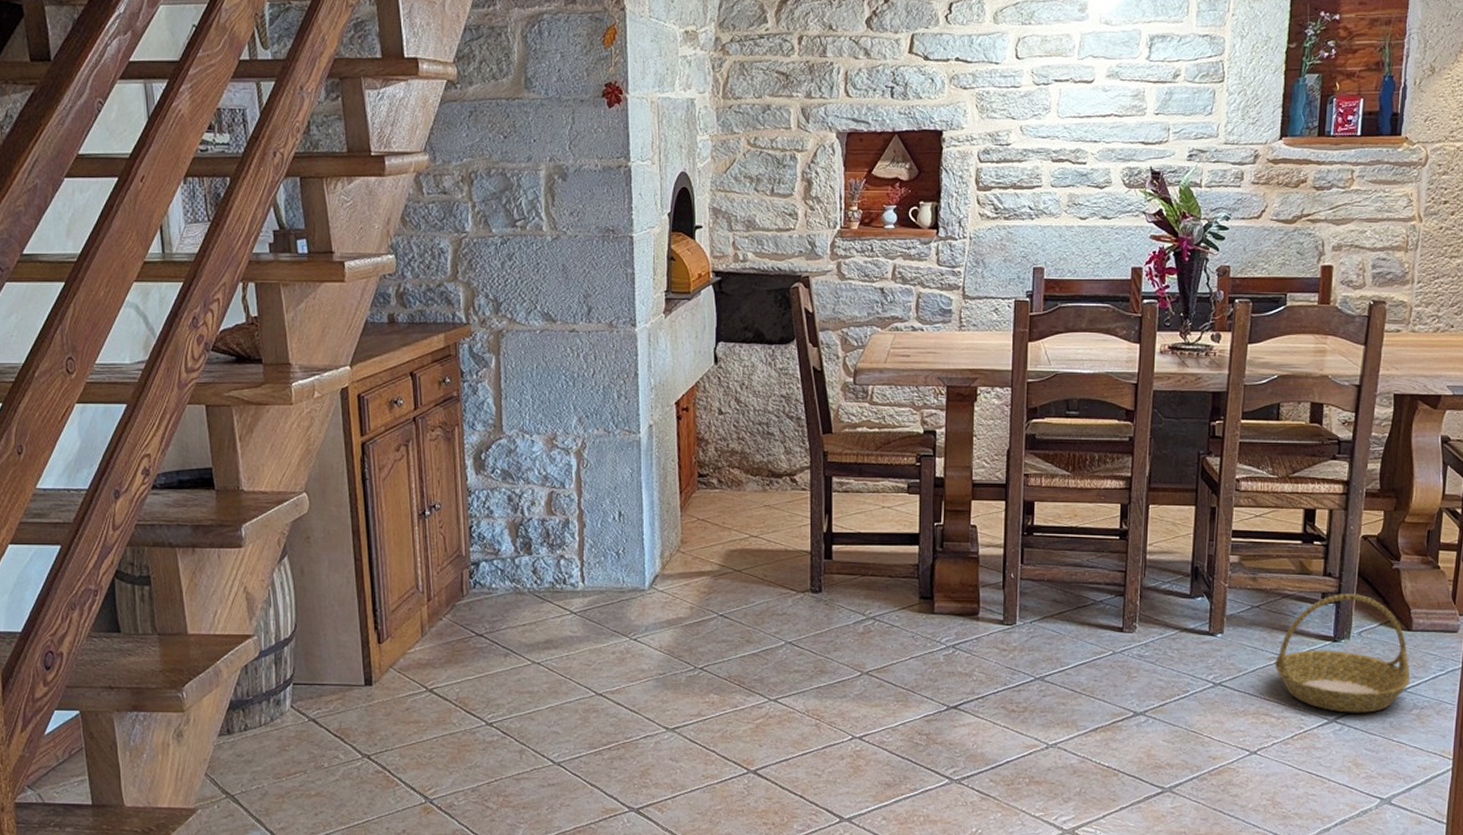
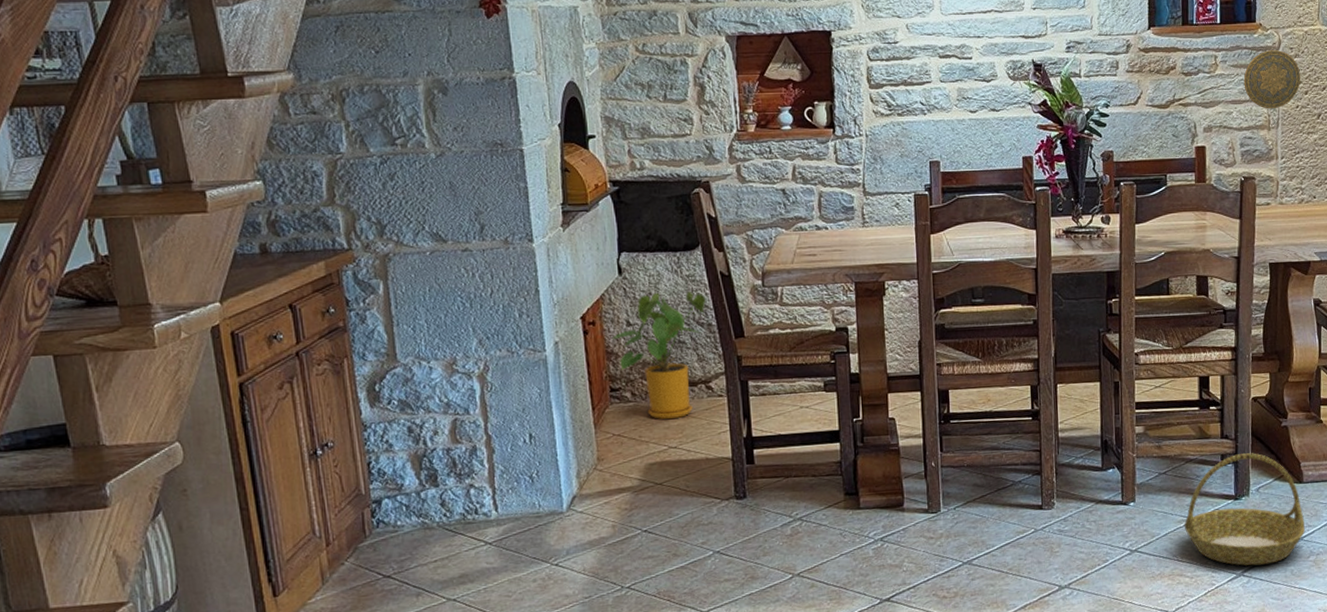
house plant: none [703,383,797,509] -> present [611,292,706,420]
decorative plate: none [1382,166,1447,230] -> present [1243,50,1301,109]

